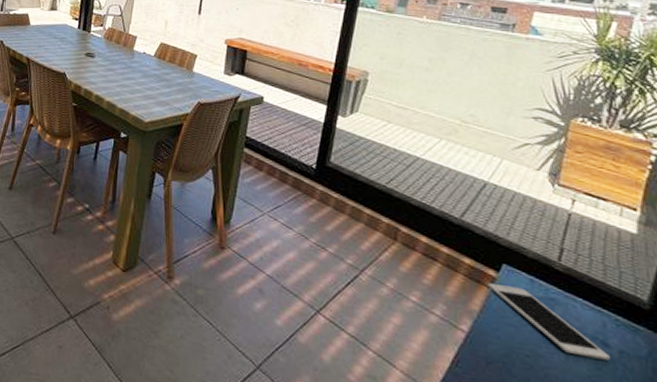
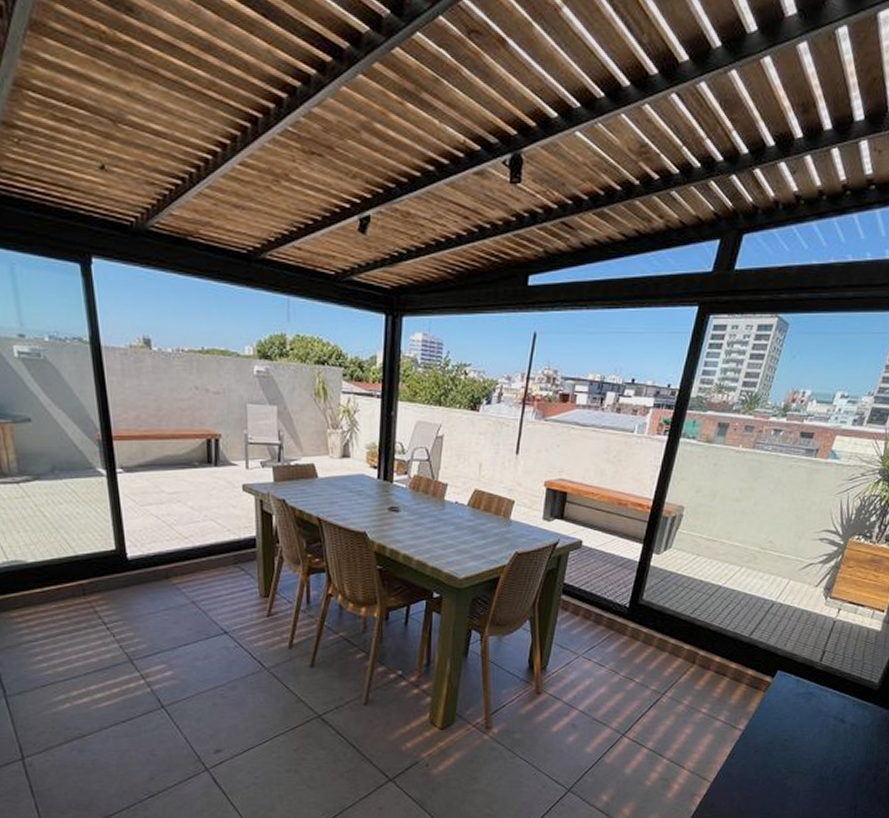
cell phone: present [486,282,610,361] -> none [763,687,844,733]

